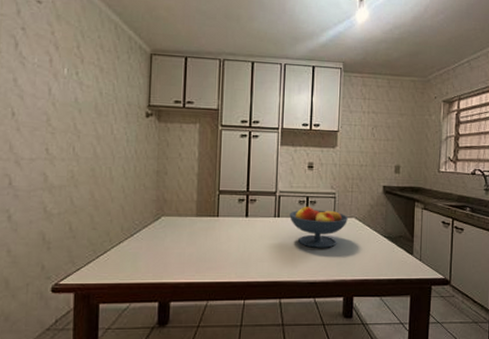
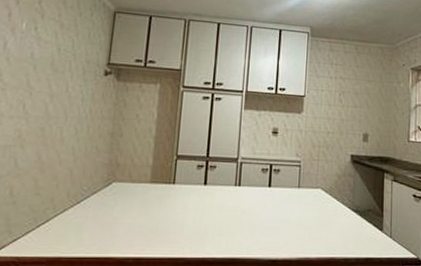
fruit bowl: present [290,206,349,248] -> none [251,174,315,221]

